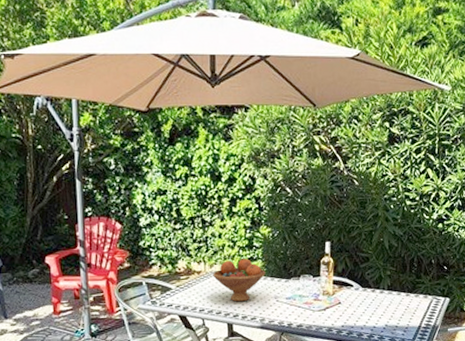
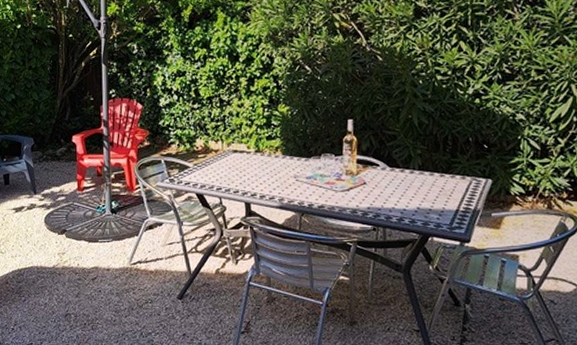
fruit bowl: present [213,259,266,302] -> none [230,137,284,181]

